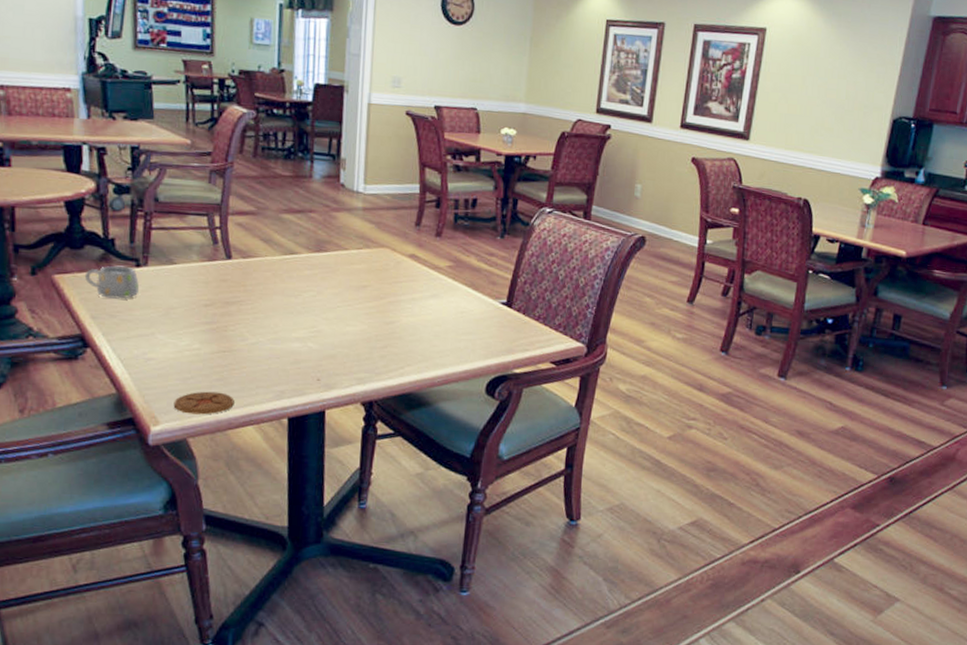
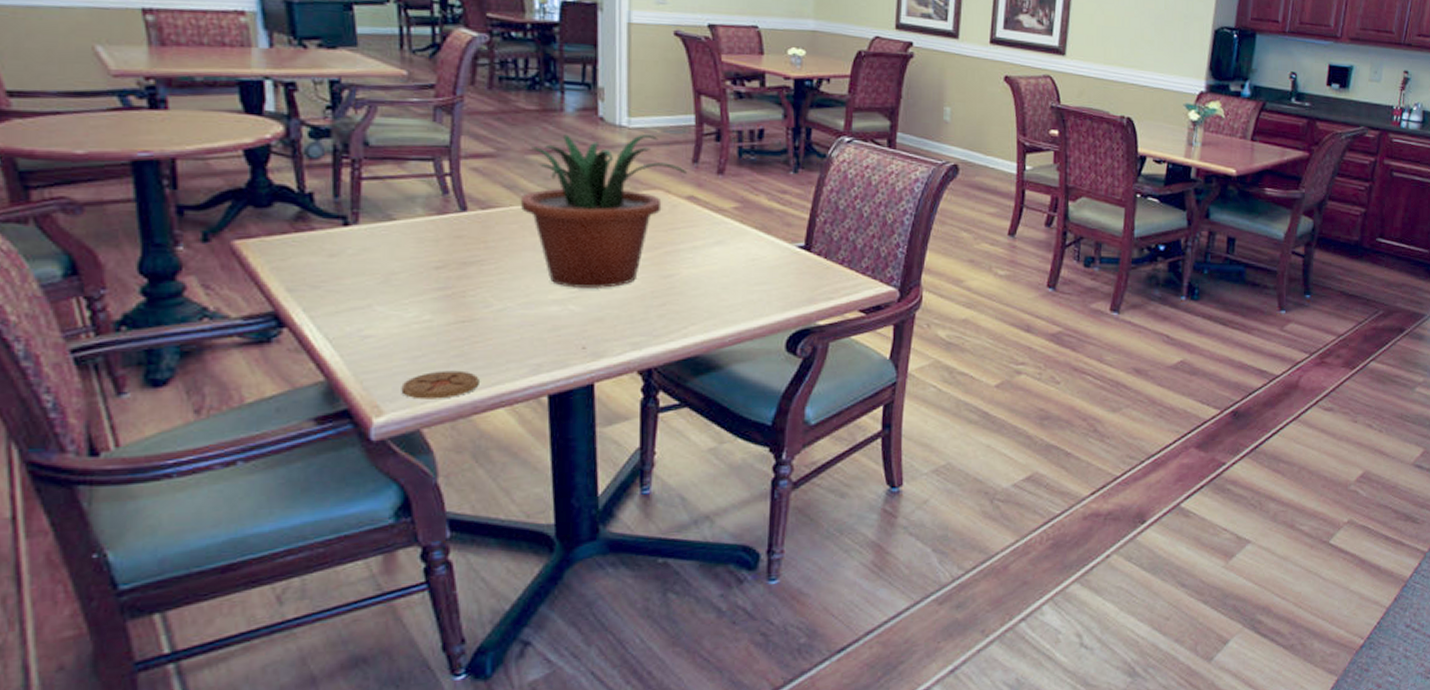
mug: present [84,265,140,299] -> none [275,225,350,266]
potted plant: none [273,197,410,331] -> present [520,133,686,290]

